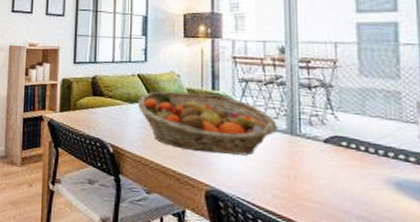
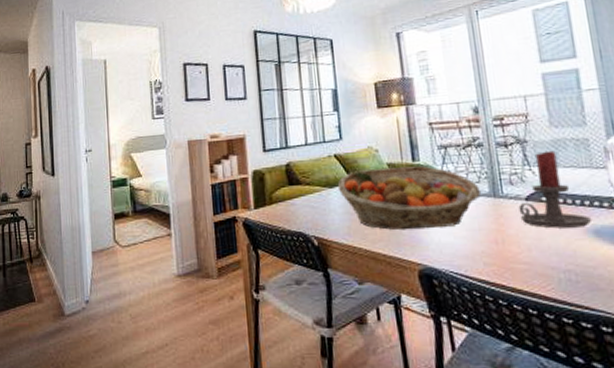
candle holder: none [316,98,395,178] -> present [518,150,592,229]

